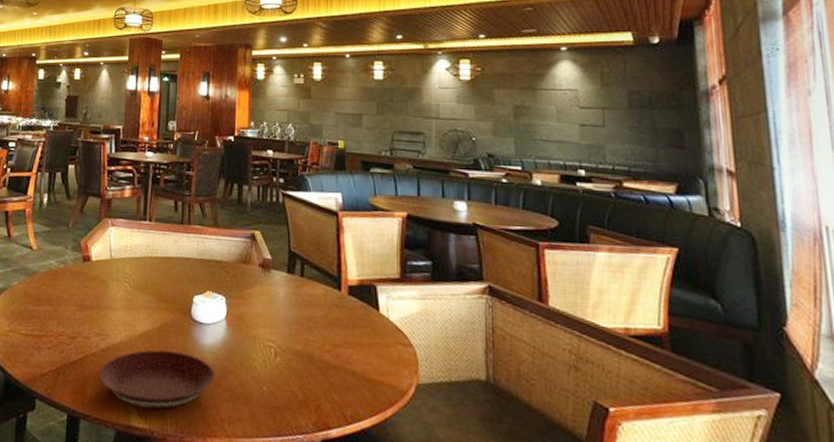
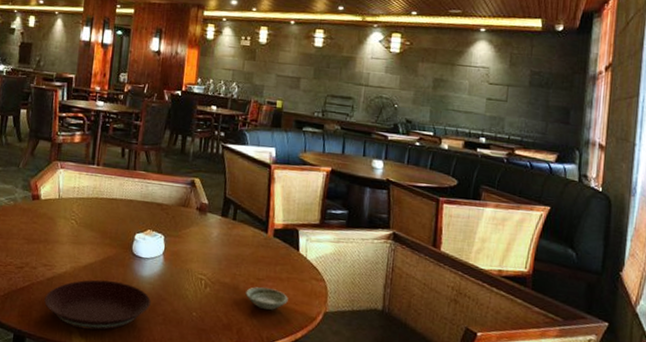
saucer: none [322,354,372,382] -> present [245,287,288,310]

